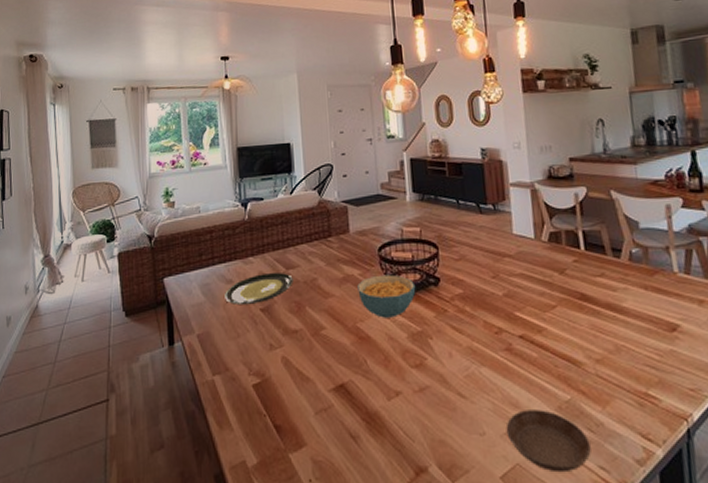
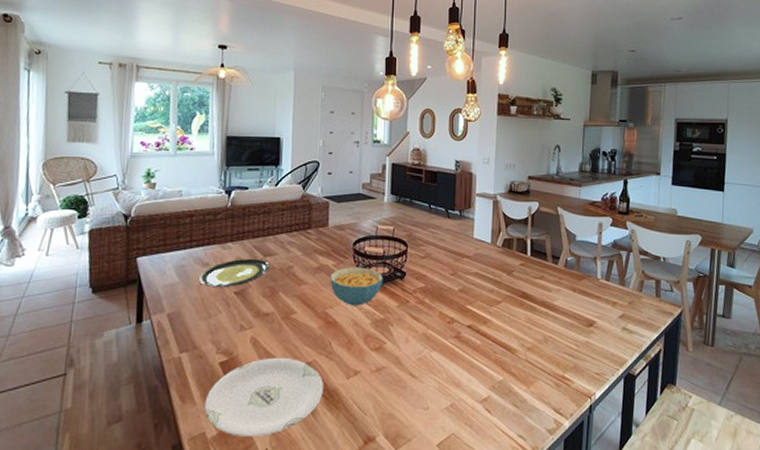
plate: none [242,377,364,466] -> present [204,357,323,437]
saucer: present [506,410,591,473] -> none [447,388,514,441]

